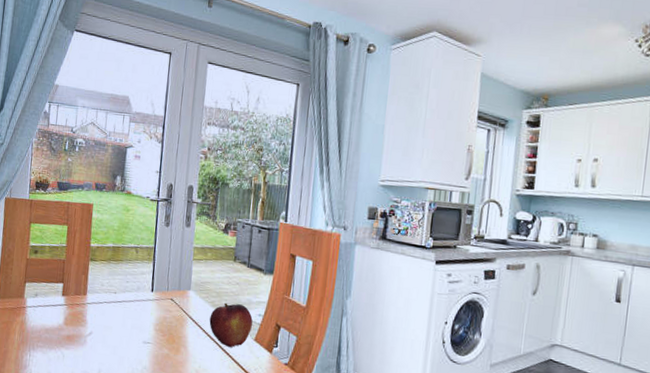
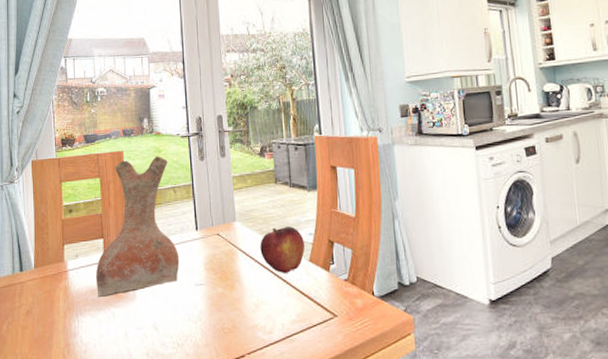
vase: none [50,213,135,338] -> present [95,156,180,298]

